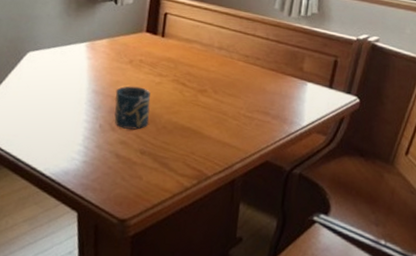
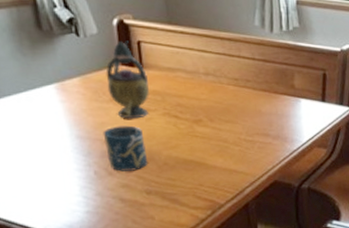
teapot: none [129,11,166,82] -> present [106,40,149,119]

